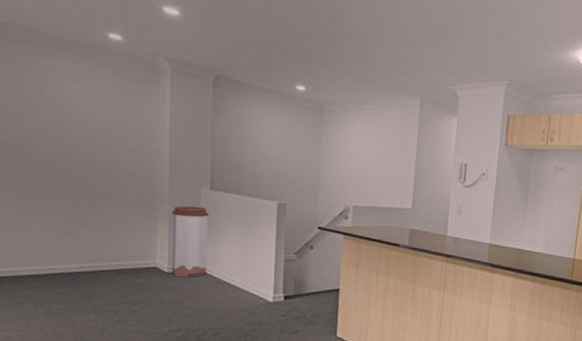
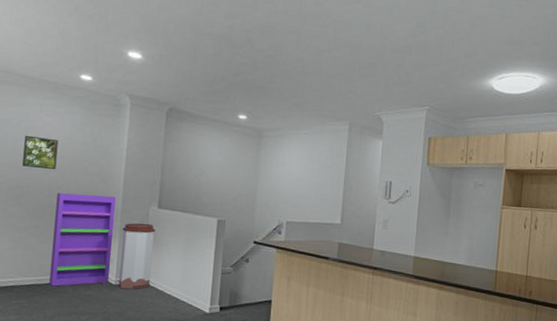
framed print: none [49,104,89,145] -> present [22,135,58,170]
shelving unit: none [93,171,162,274] -> present [49,193,117,287]

